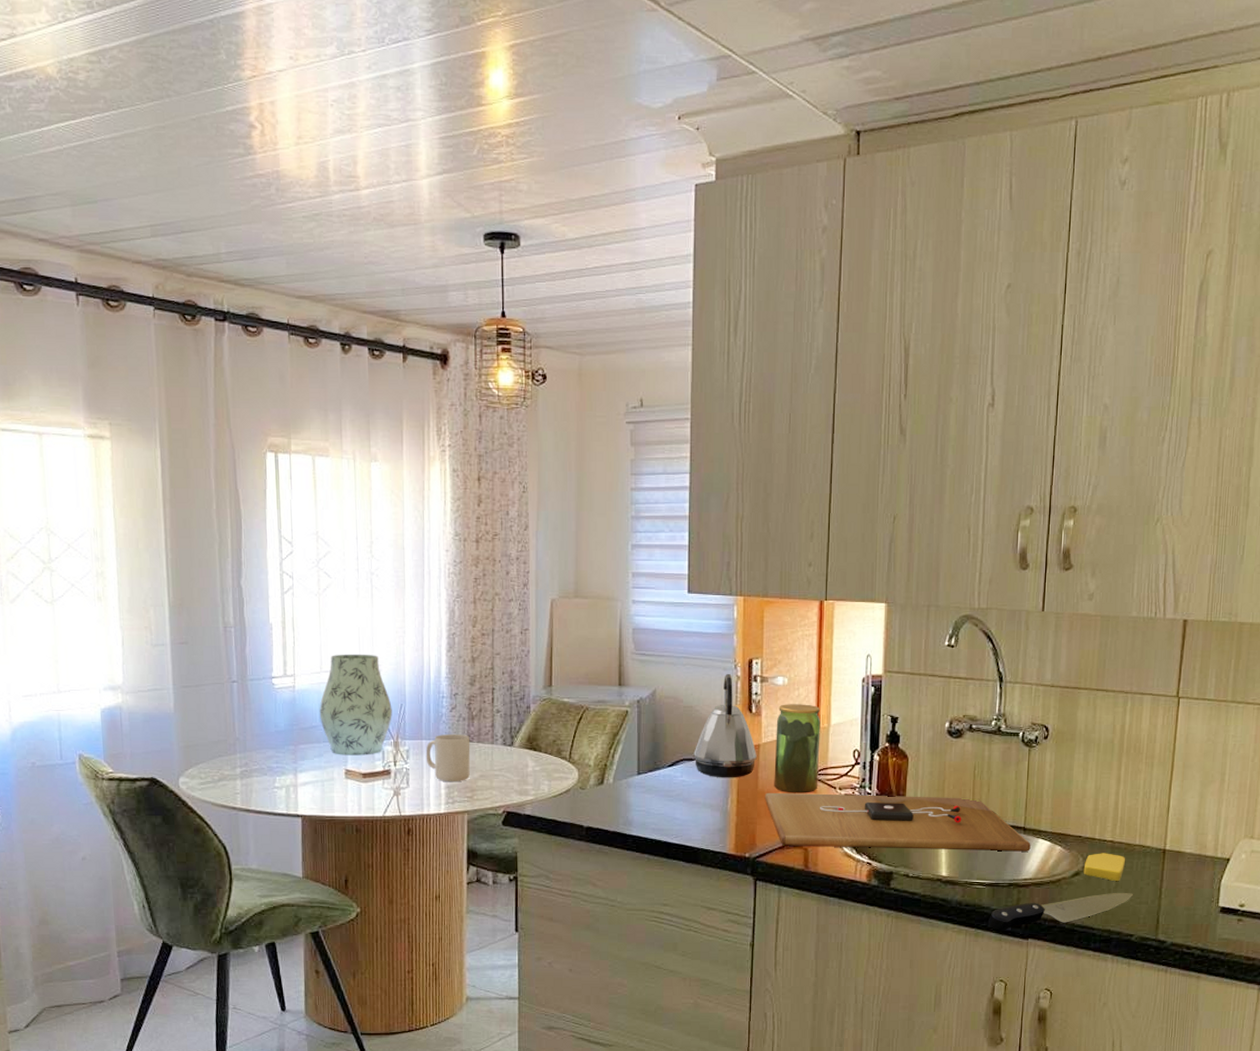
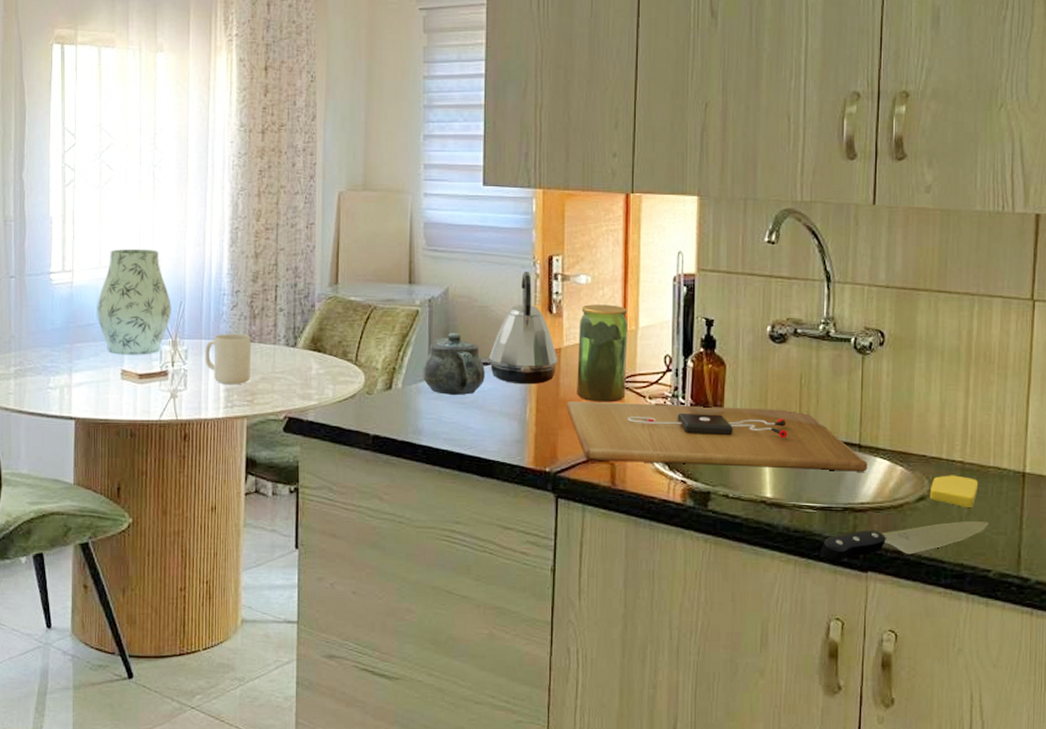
teapot: none [632,730,690,790] -> present [423,332,485,396]

